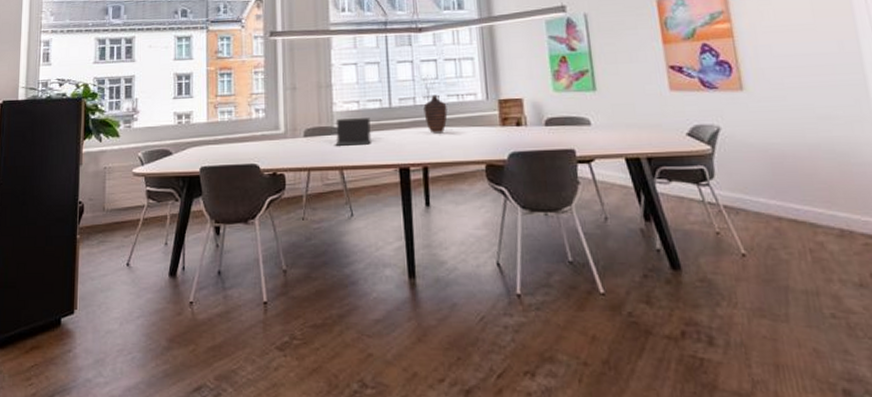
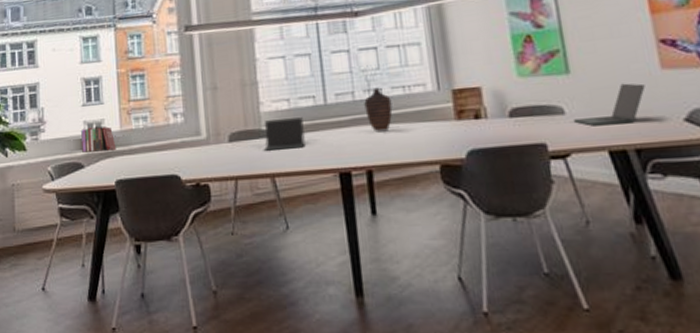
books: none [171,117,203,142] -> present [81,126,117,154]
laptop: none [598,101,657,137] -> present [574,83,645,127]

